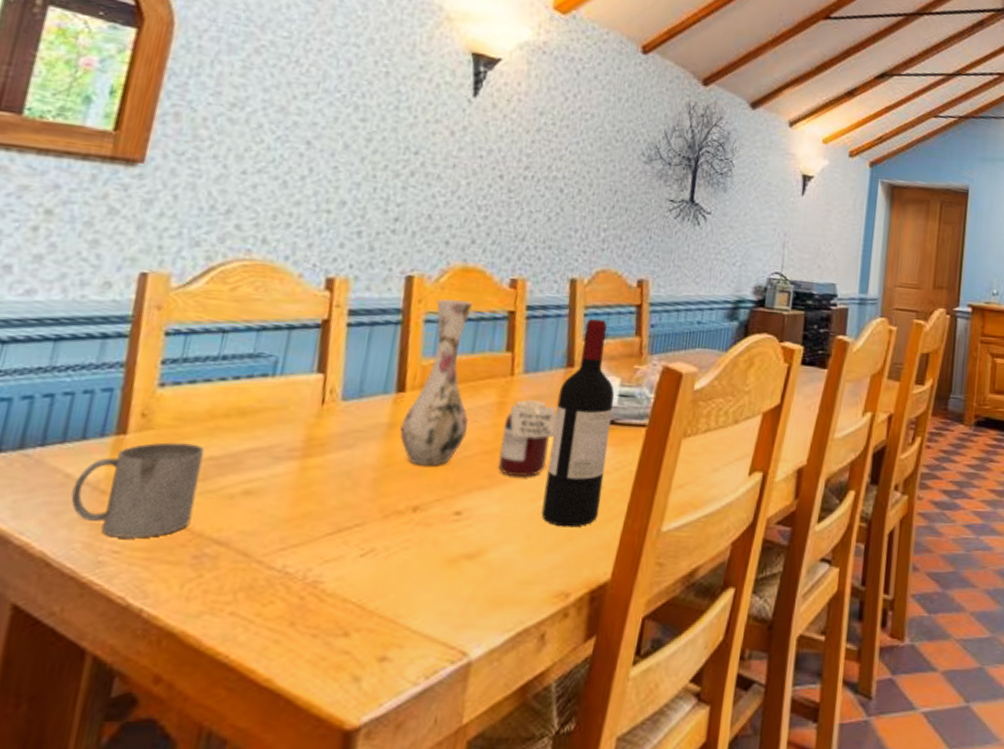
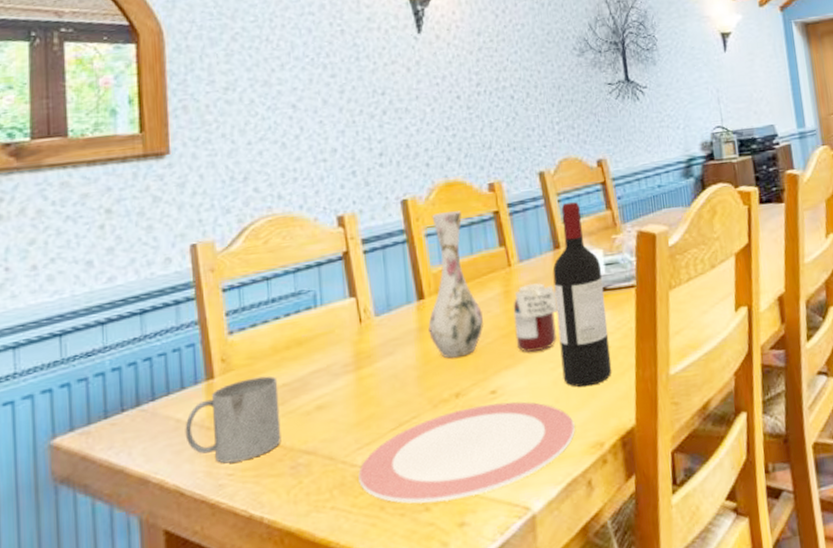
plate: none [272,525,542,629] -> present [358,402,575,504]

